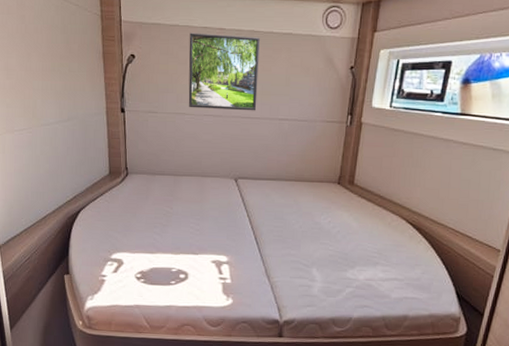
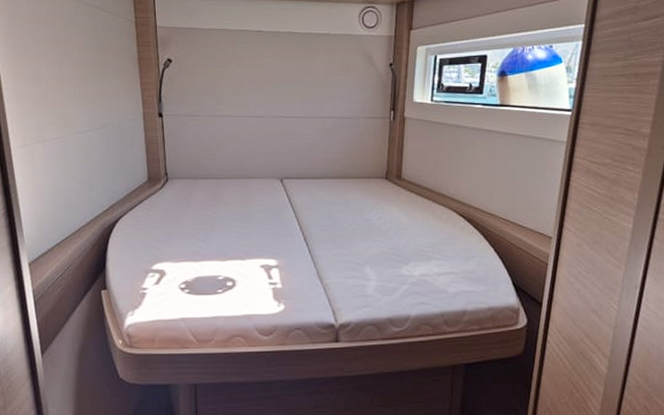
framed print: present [188,33,260,111] -> none [227,36,299,111]

